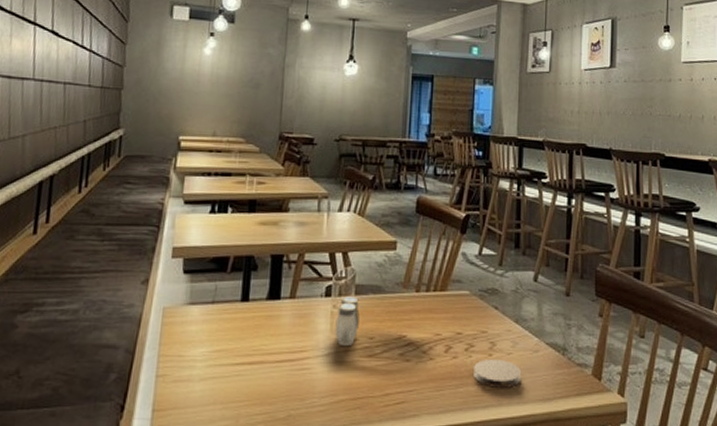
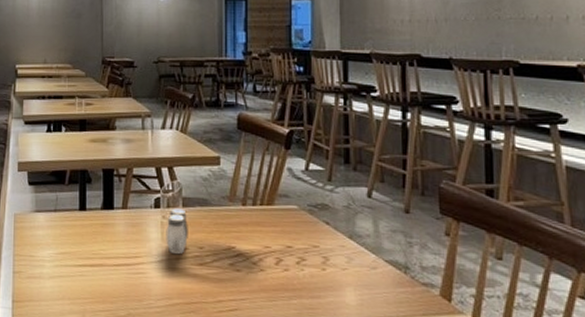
coaster: present [474,358,522,388] -> none [307,273,360,303]

